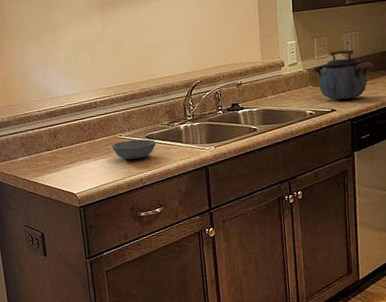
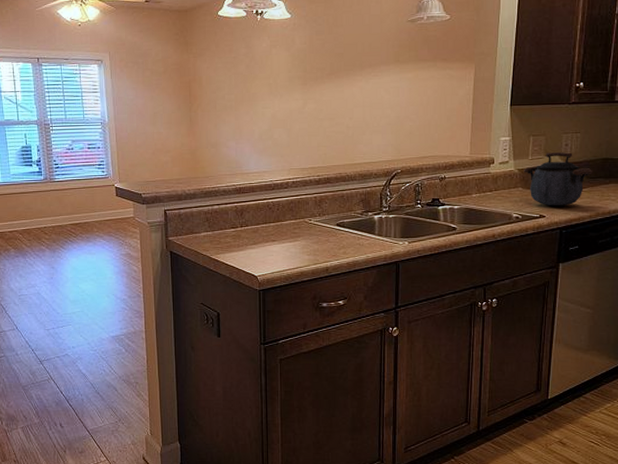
bowl: present [111,139,156,160] -> none [299,226,347,246]

